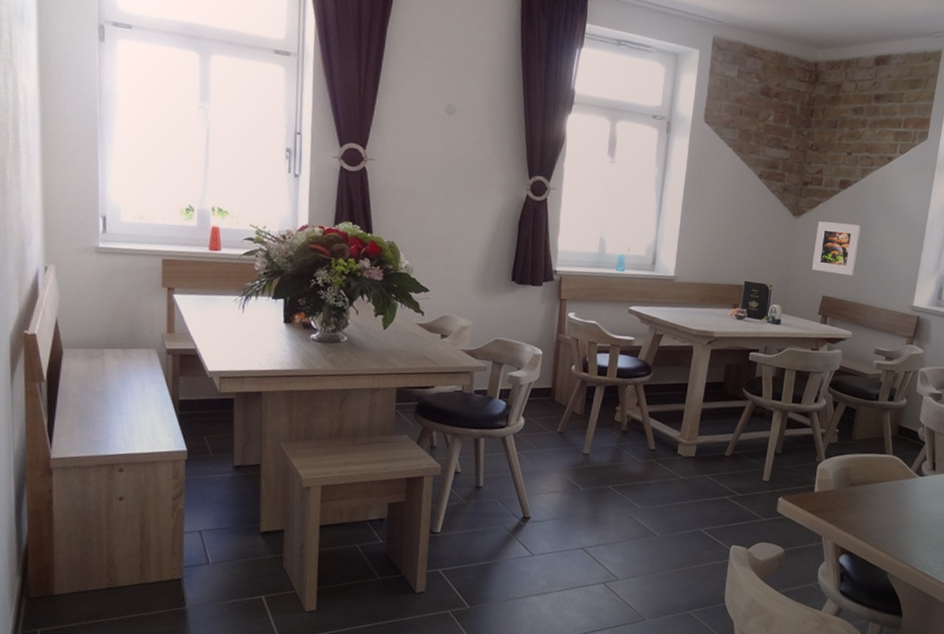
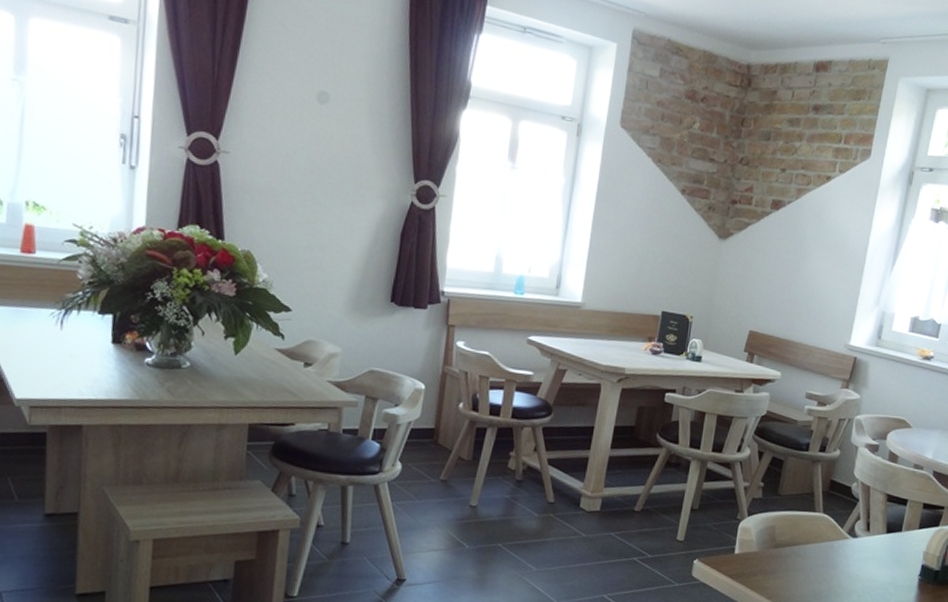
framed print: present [811,221,861,276] -> none [737,245,794,309]

